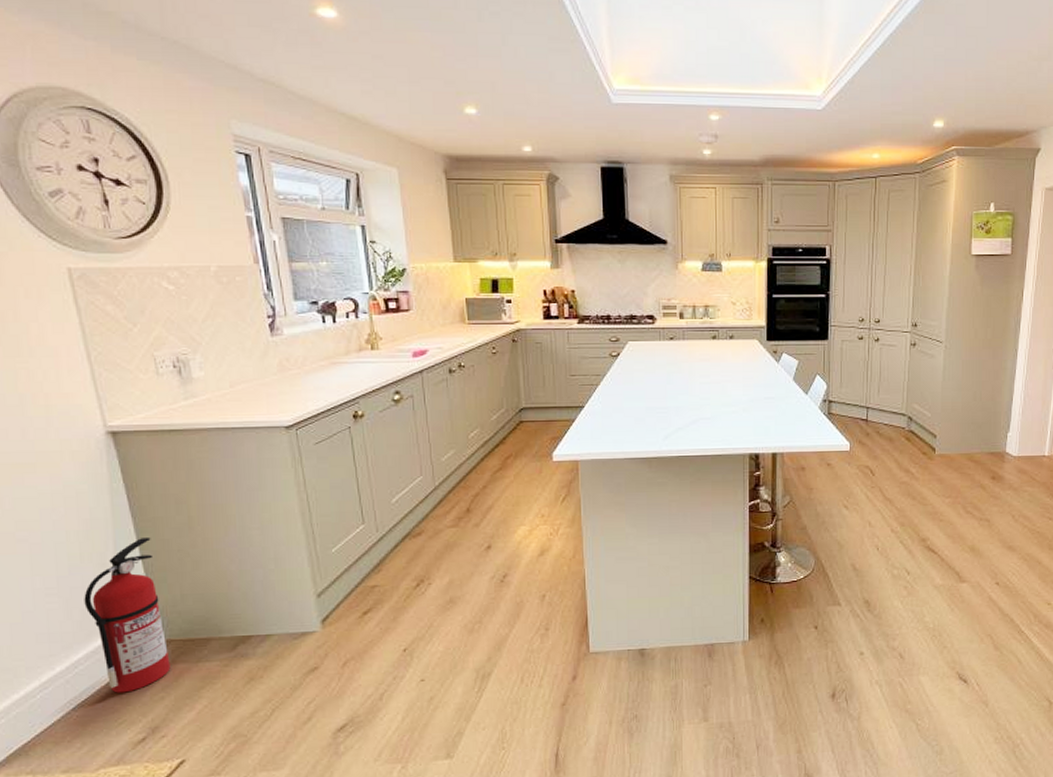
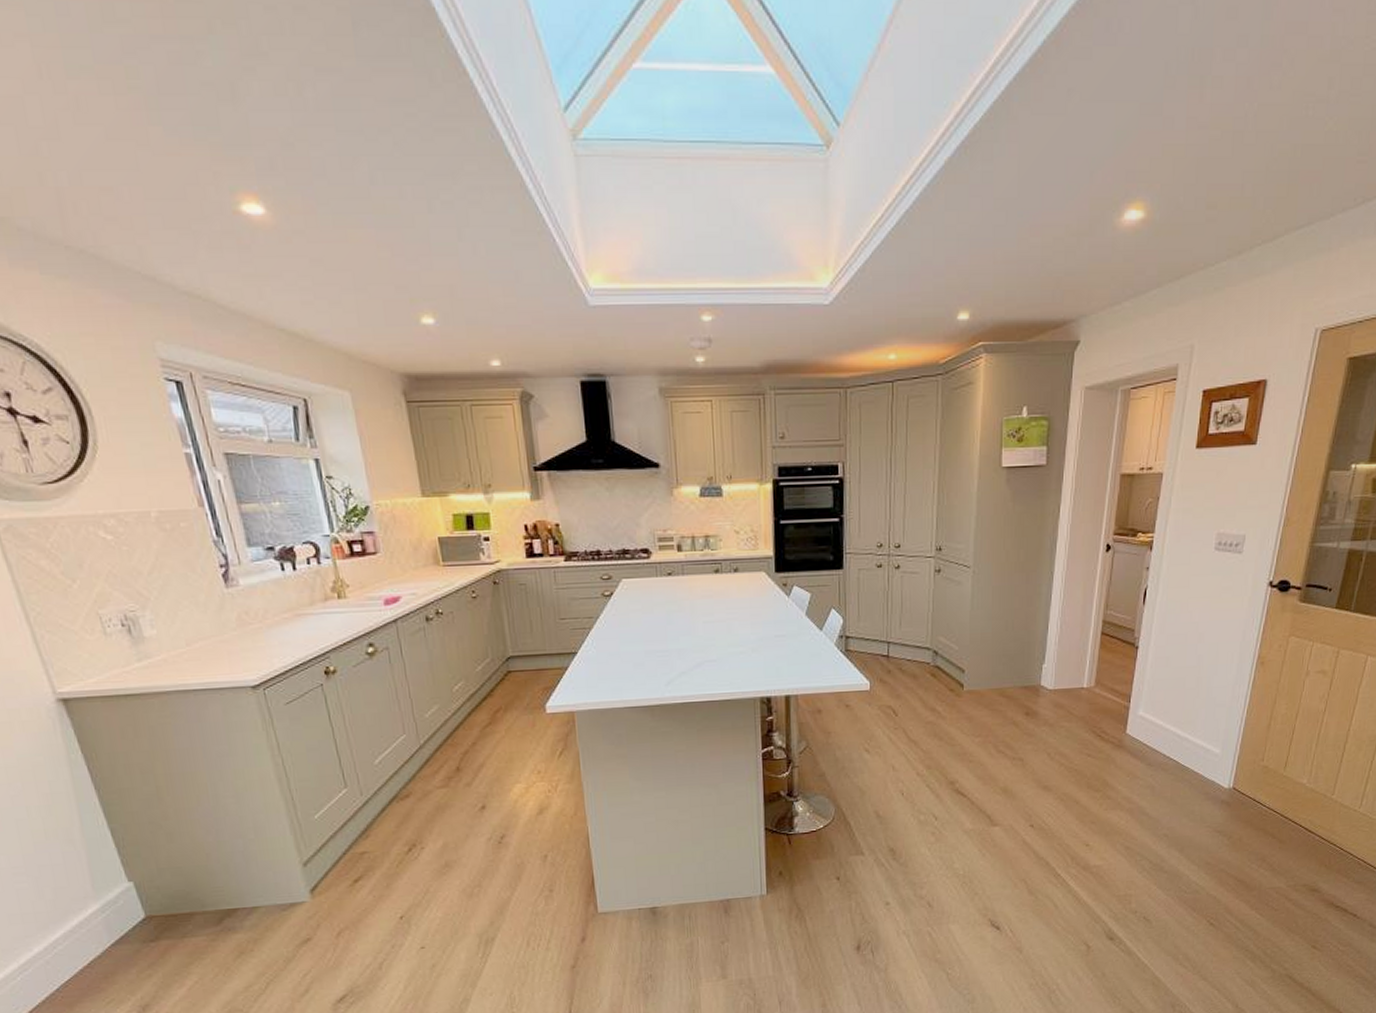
fire extinguisher: present [84,538,171,693] -> none [54,810,155,972]

